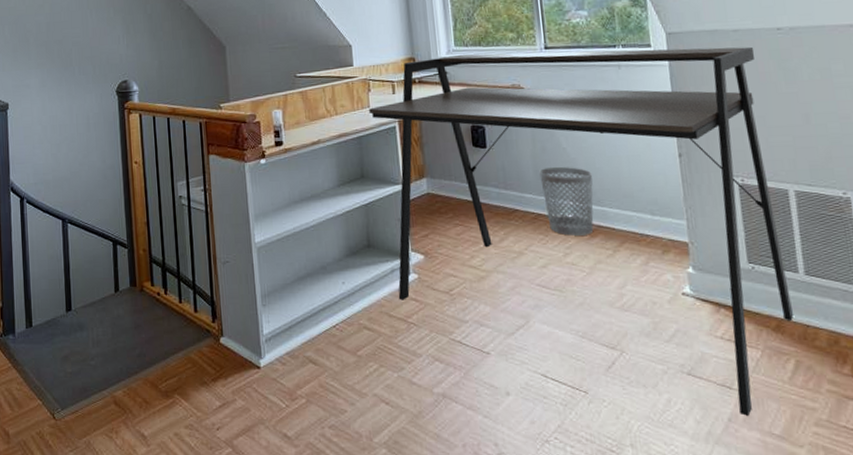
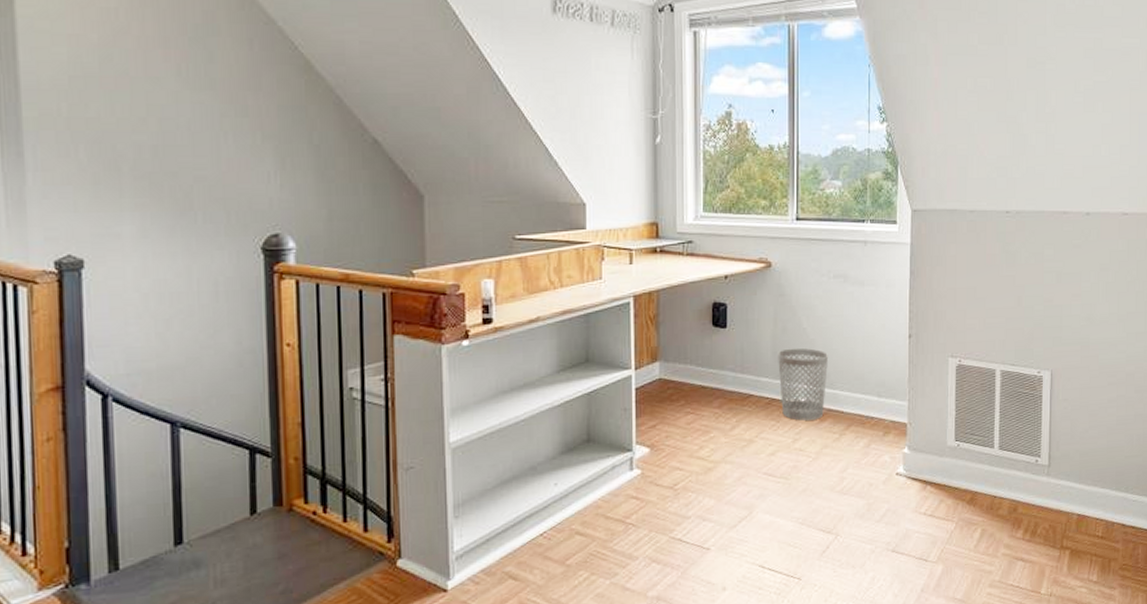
desk: present [369,46,794,417] -> none [601,221,986,586]

